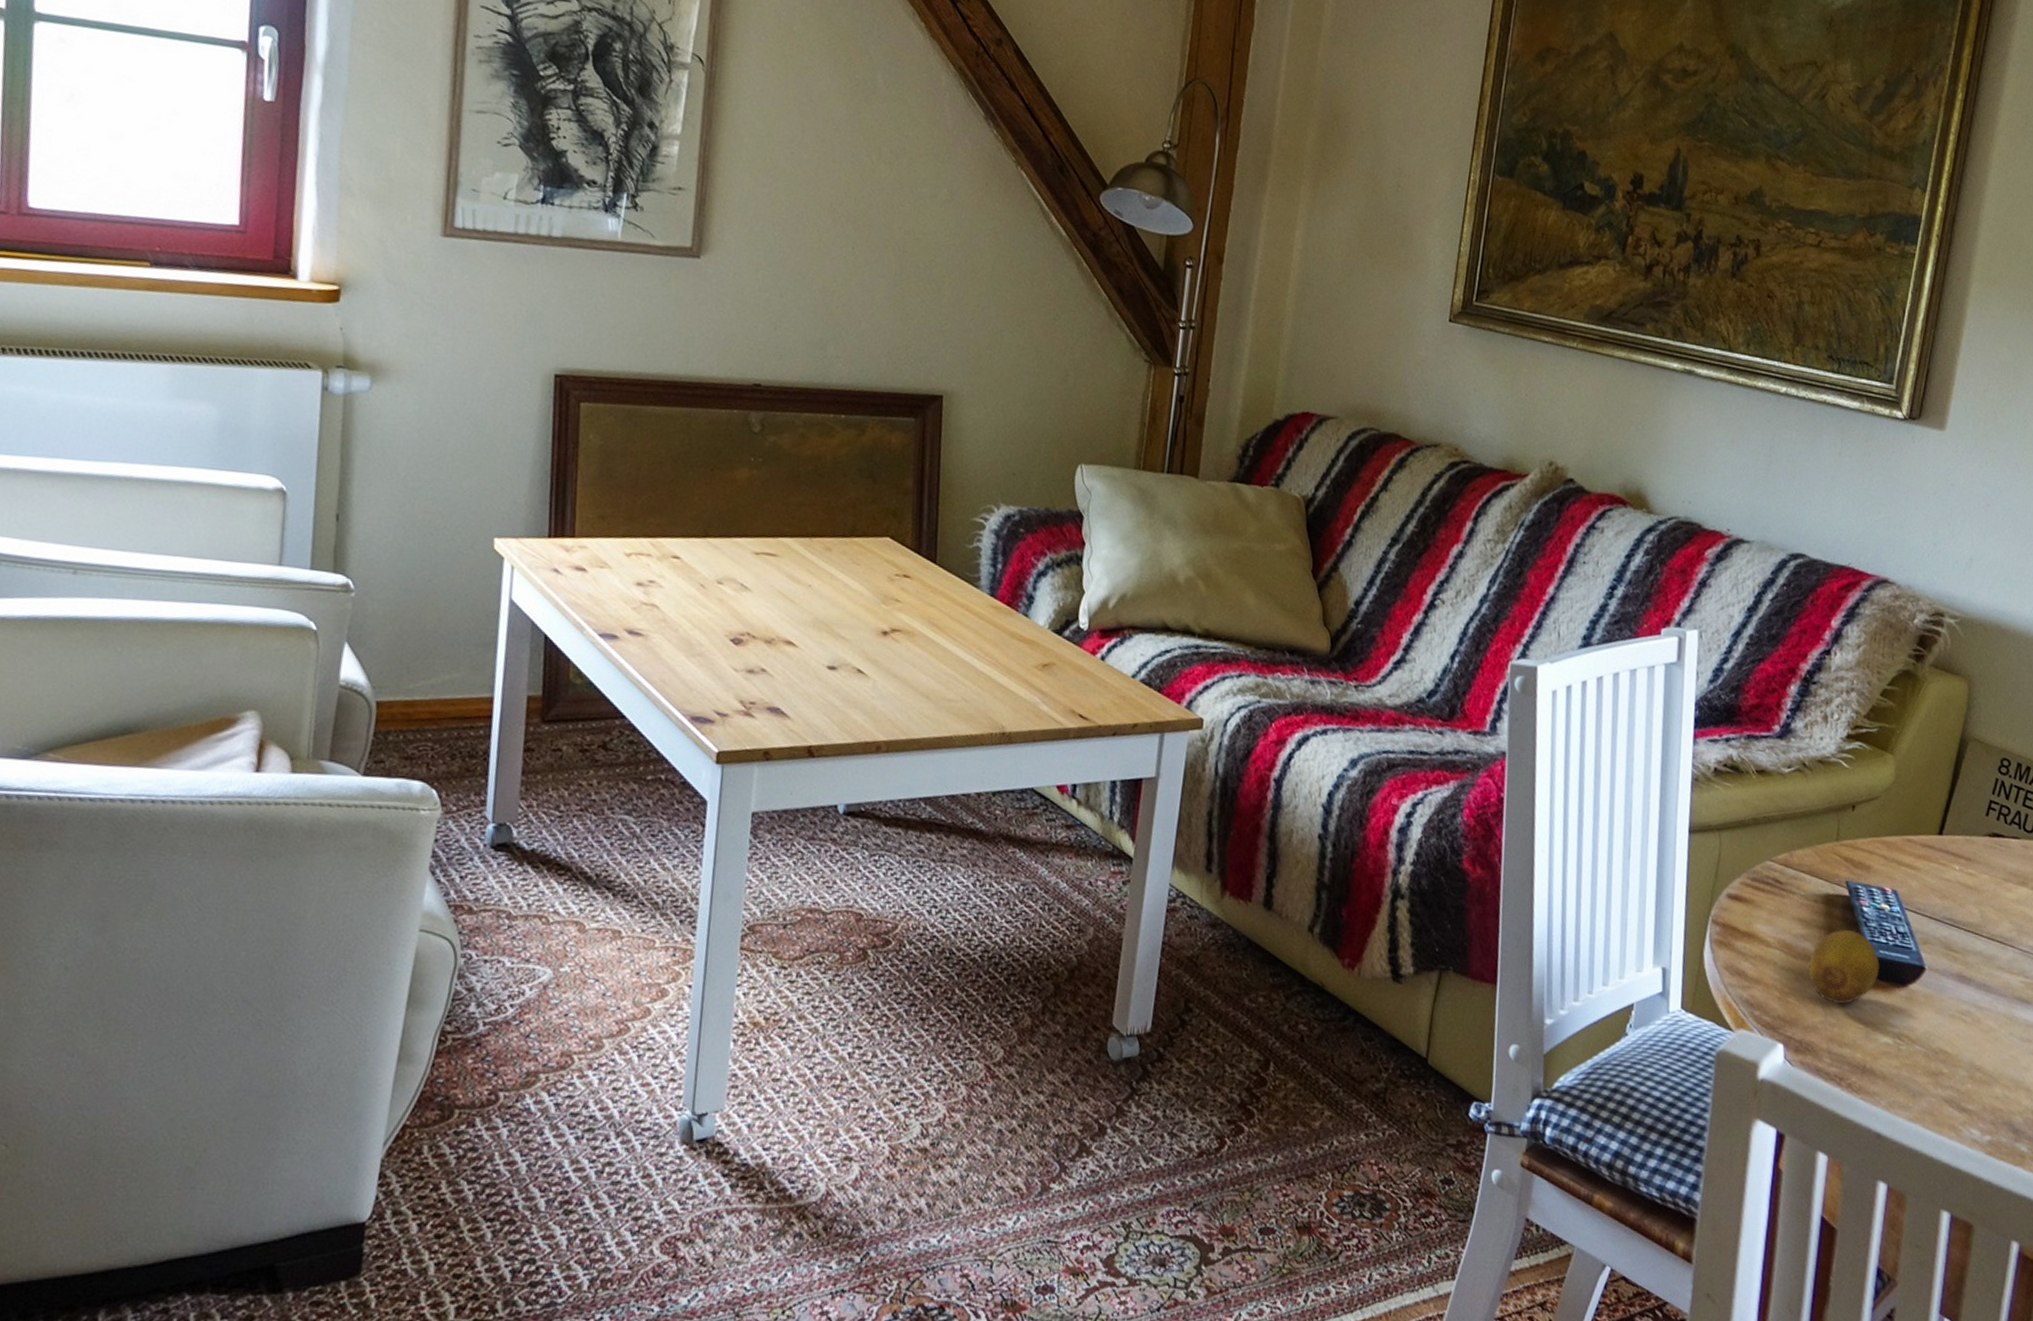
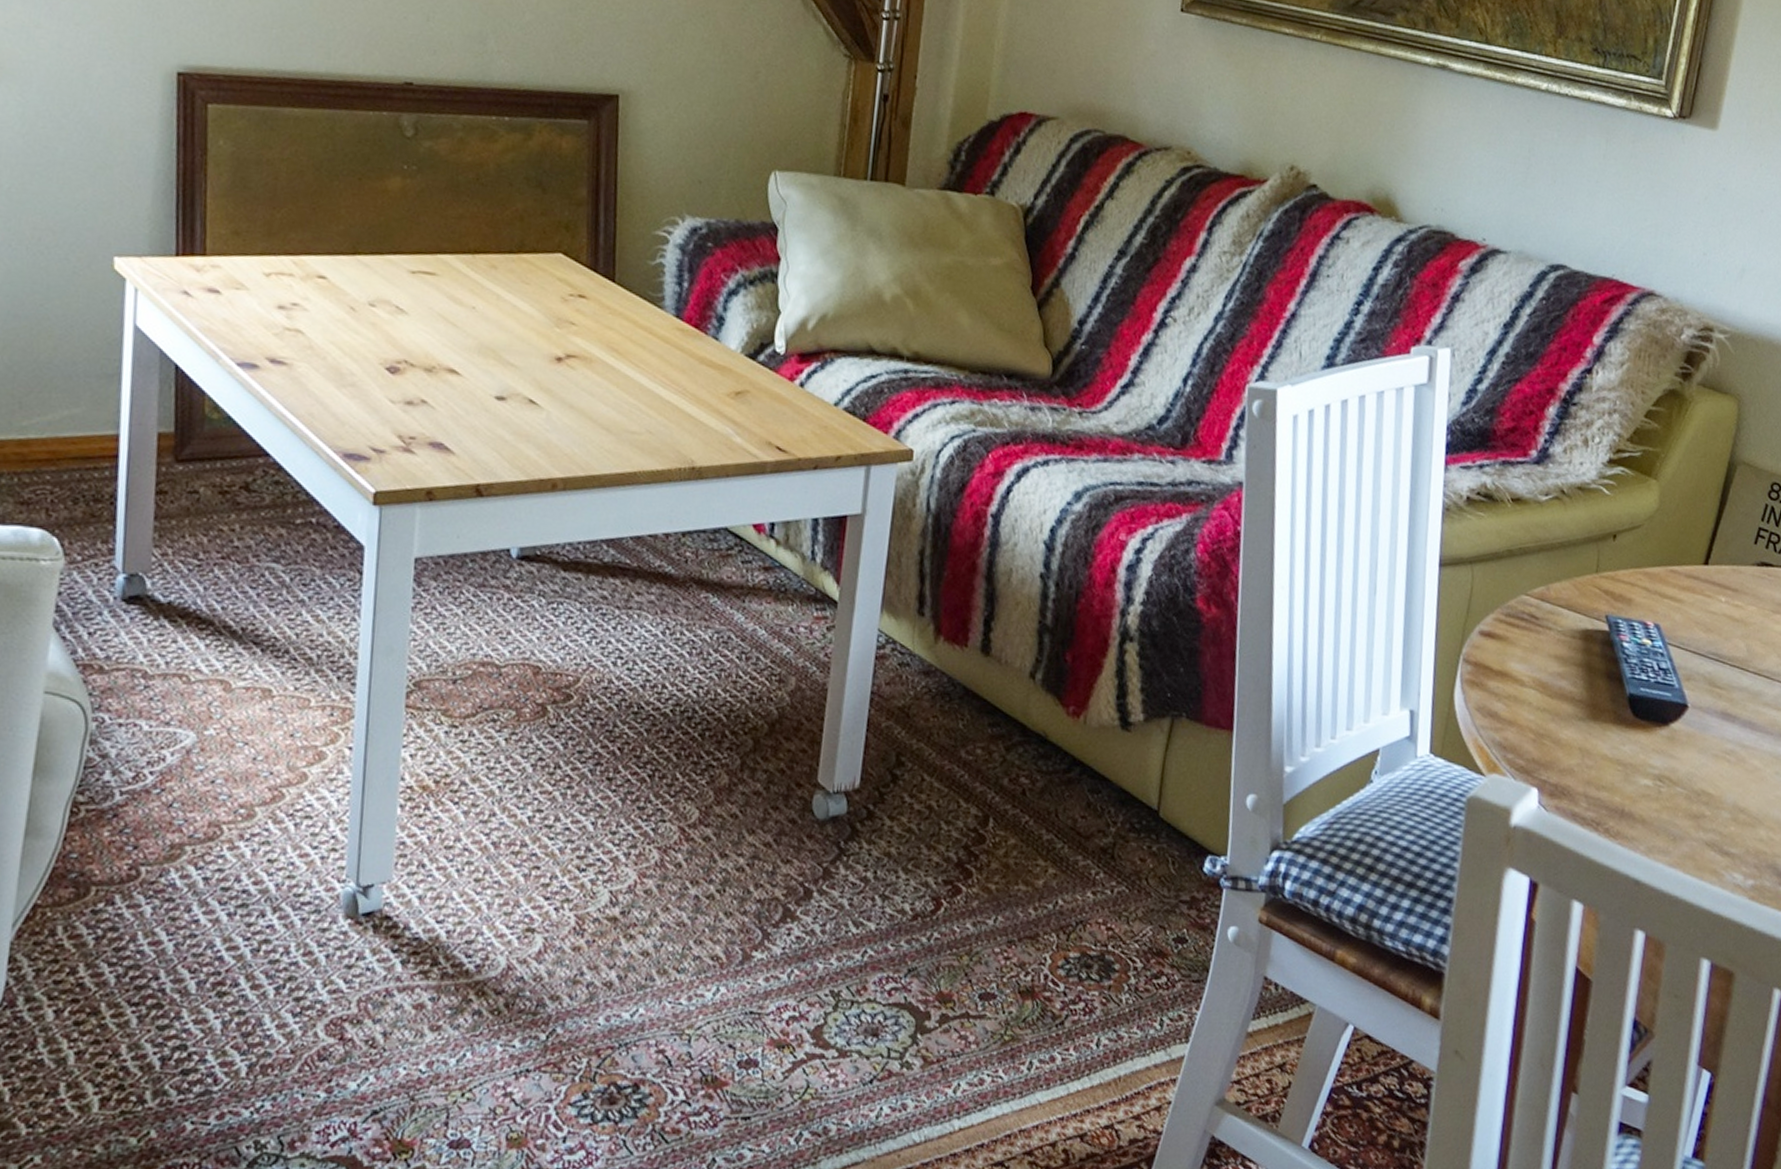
fruit: present [1808,929,1880,1004] -> none [1564,666,1640,746]

